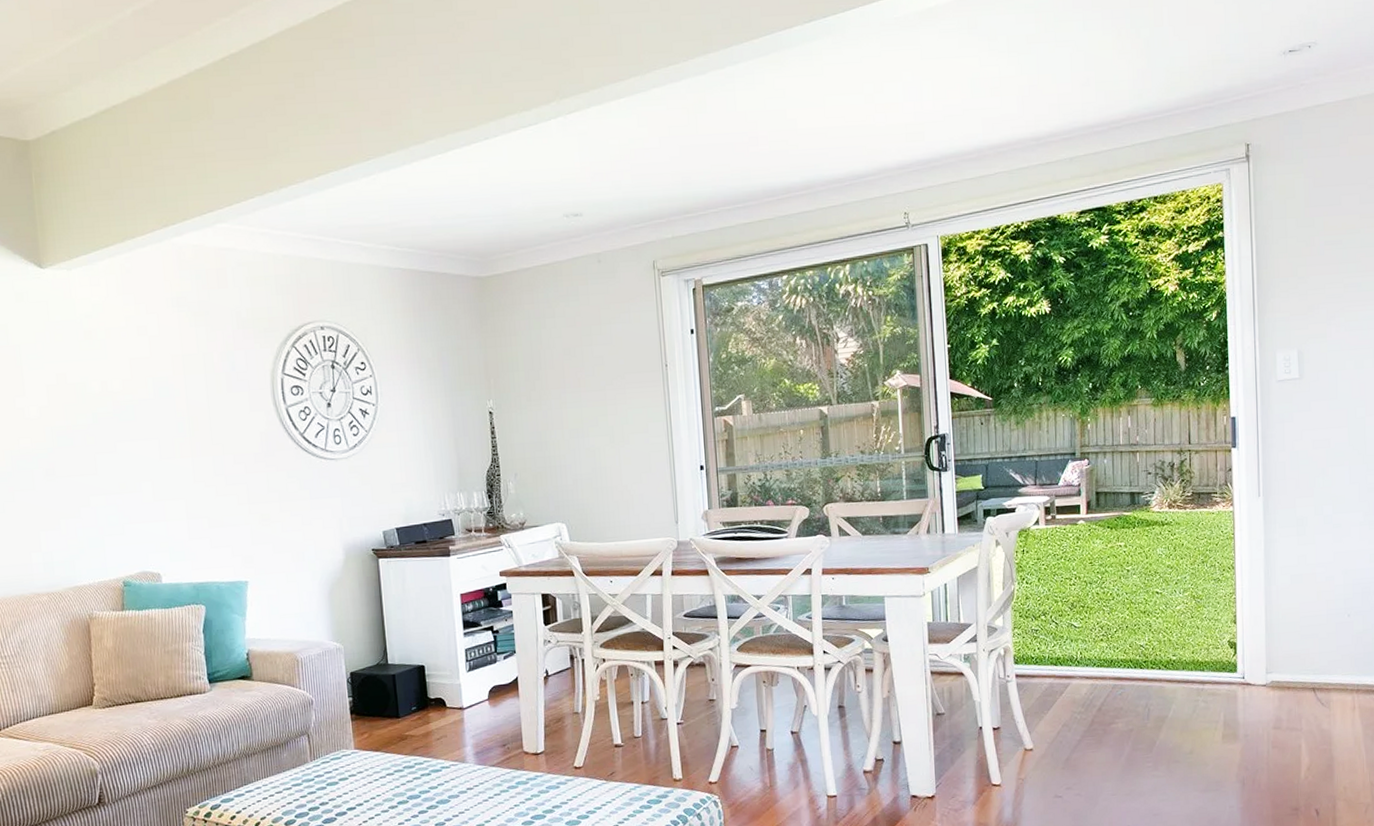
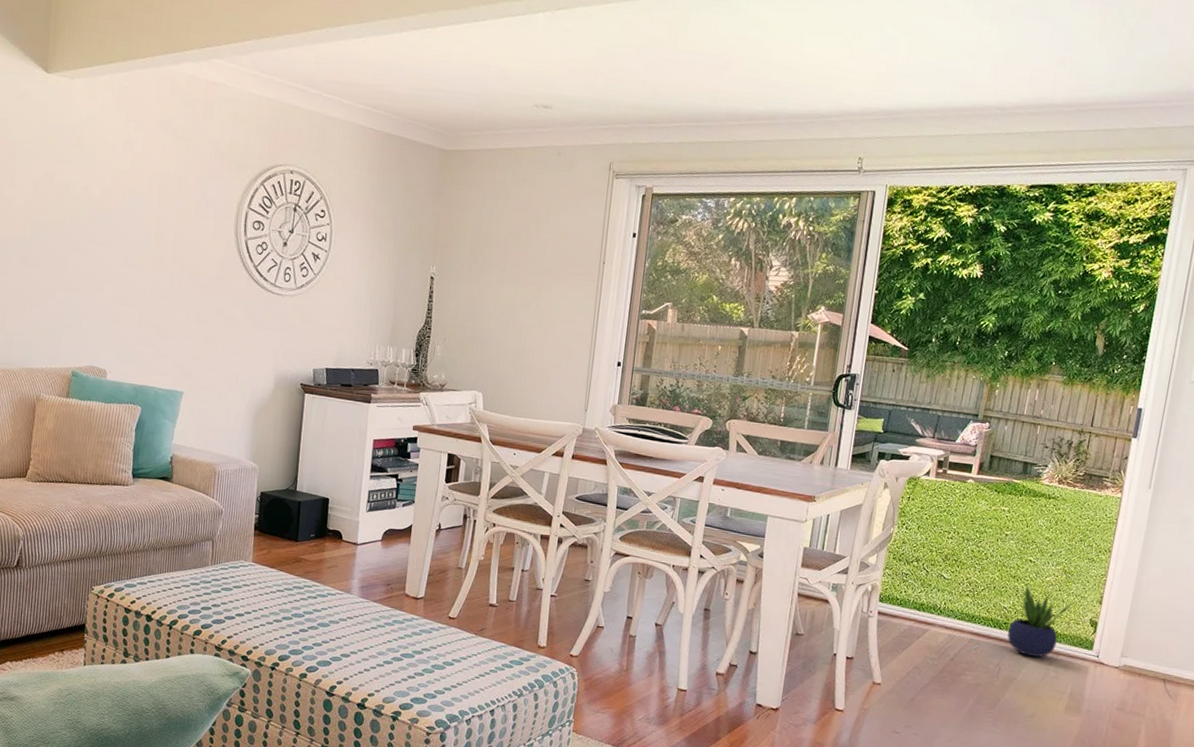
potted plant: none [1149,614,1207,692] -> present [1006,581,1072,657]

